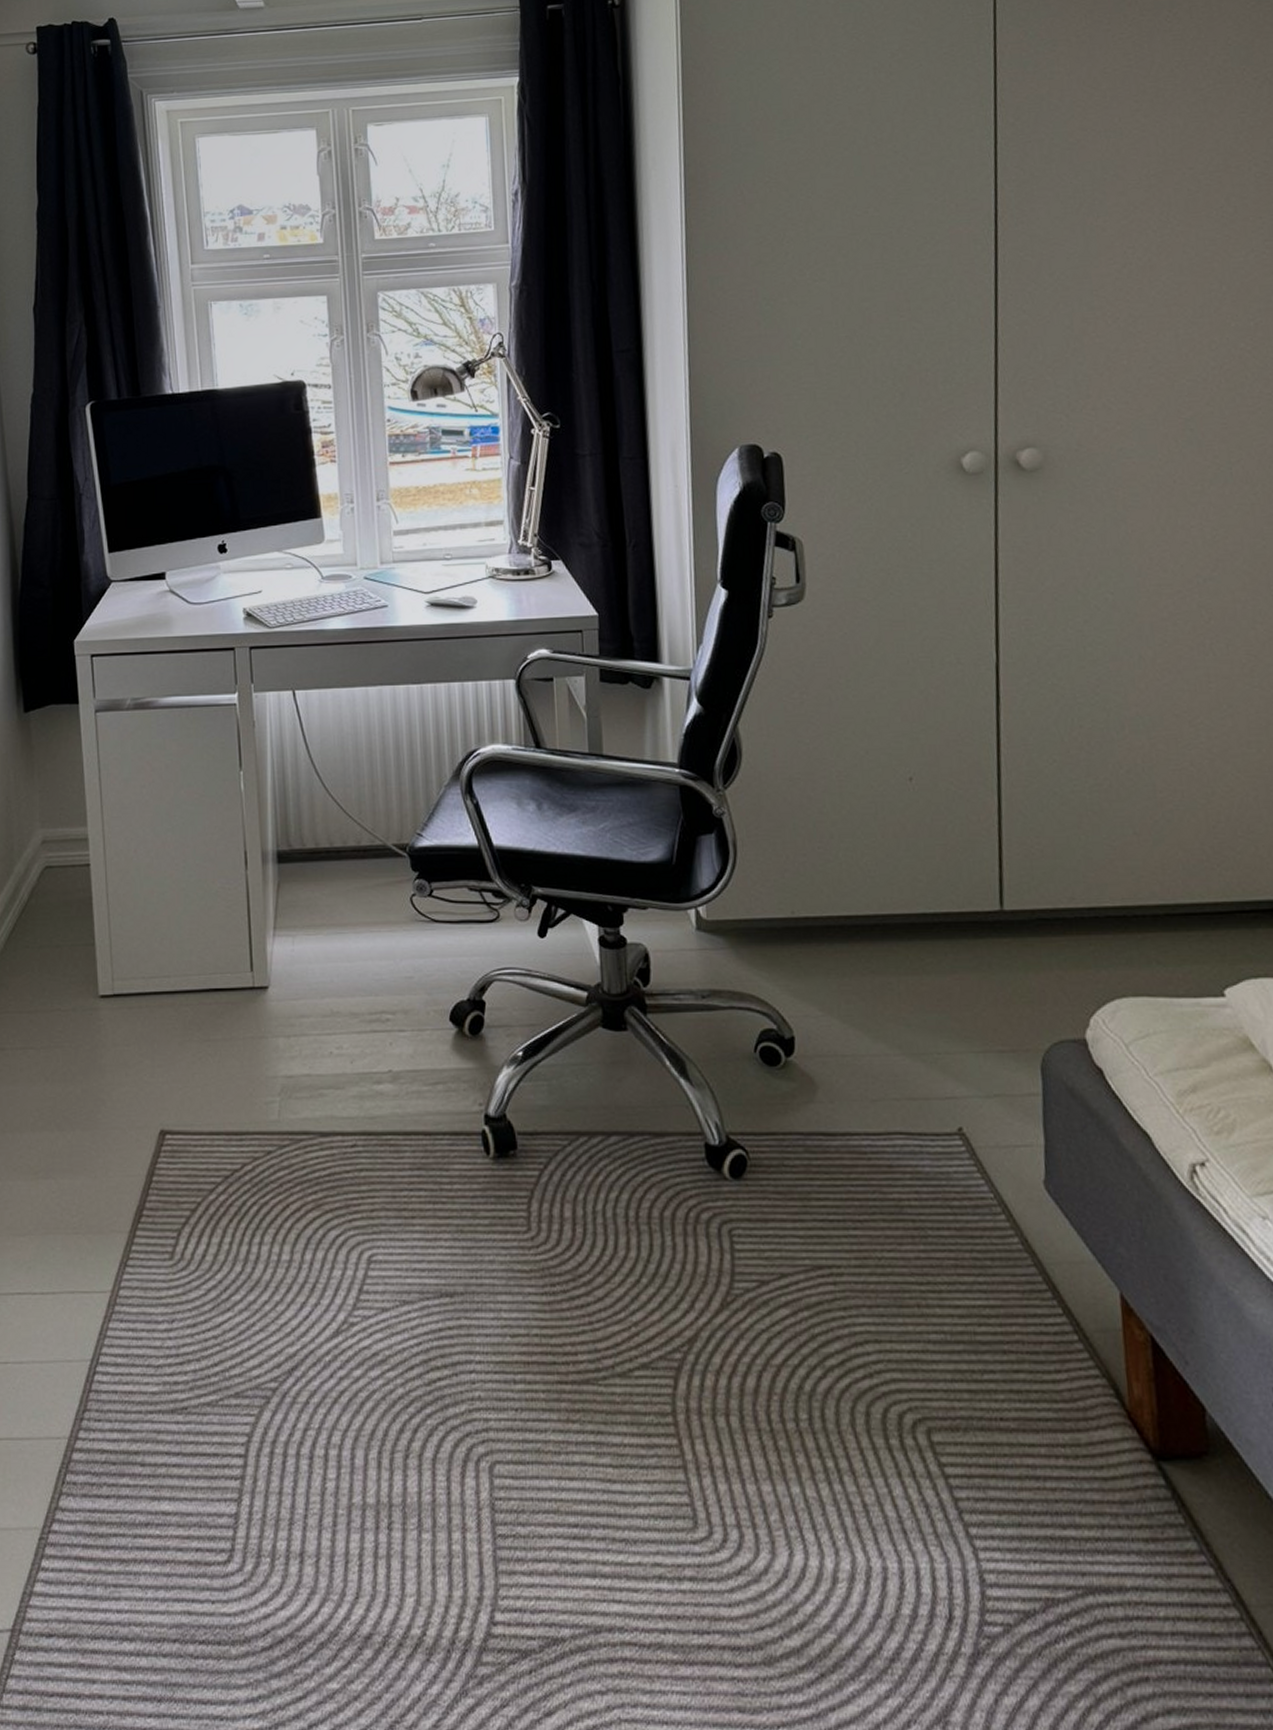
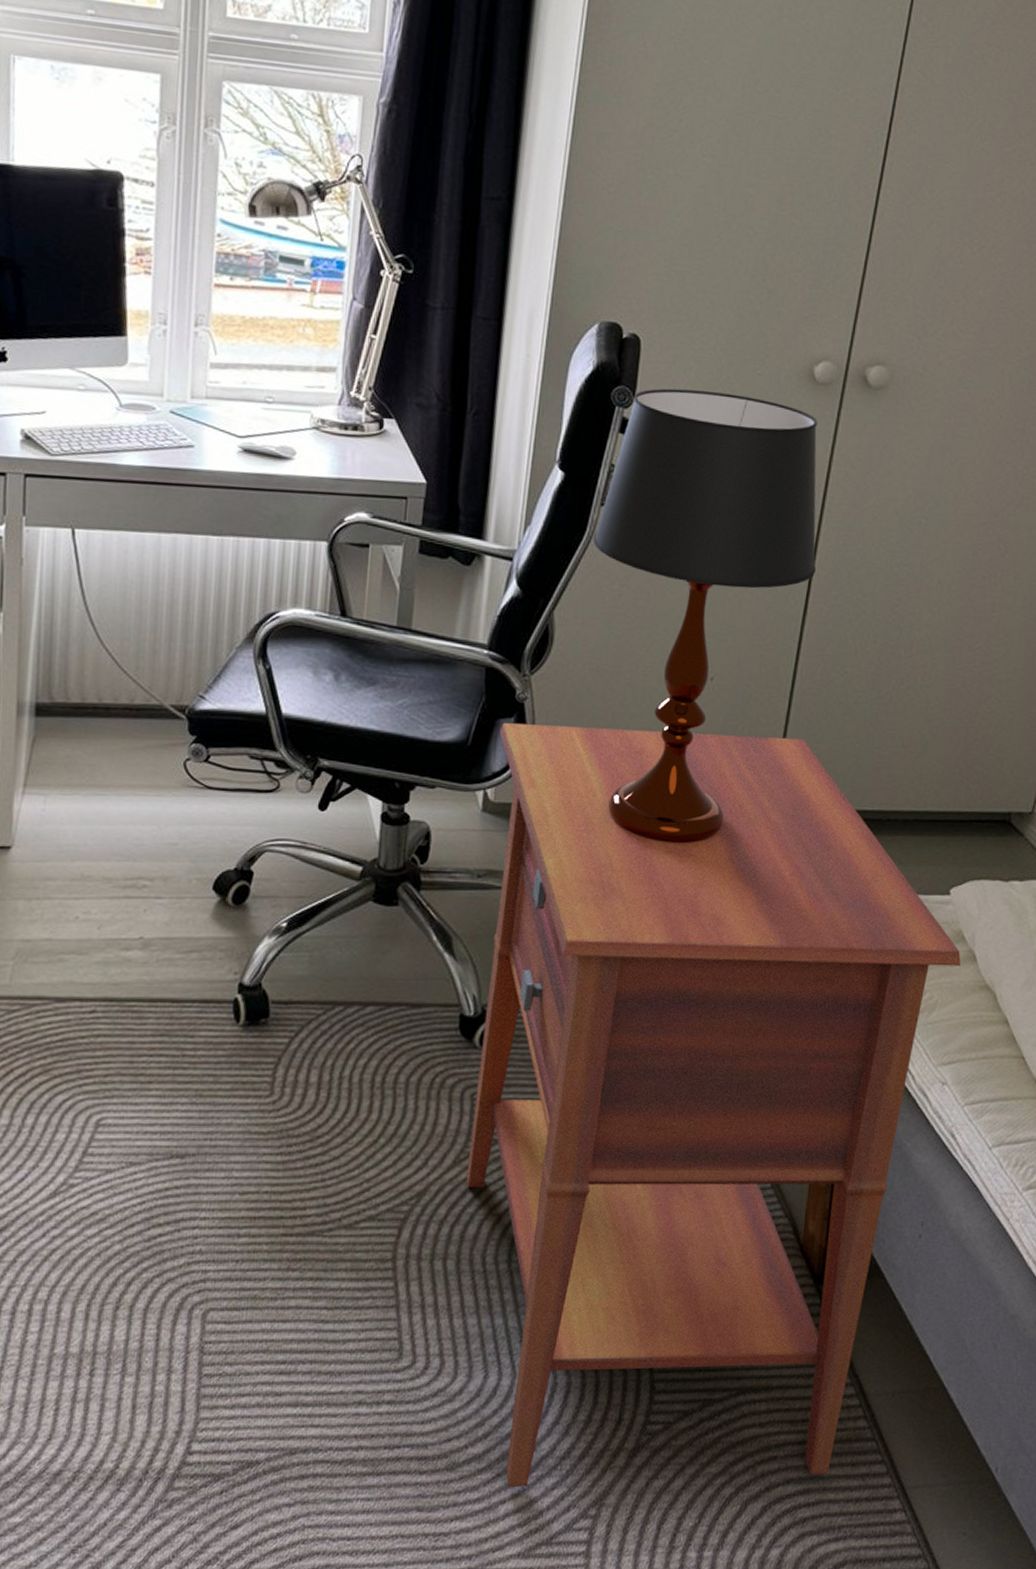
nightstand: none [702,833,1255,1707] -> present [466,723,961,1487]
table lamp: none [765,495,1002,954] -> present [592,388,818,844]

